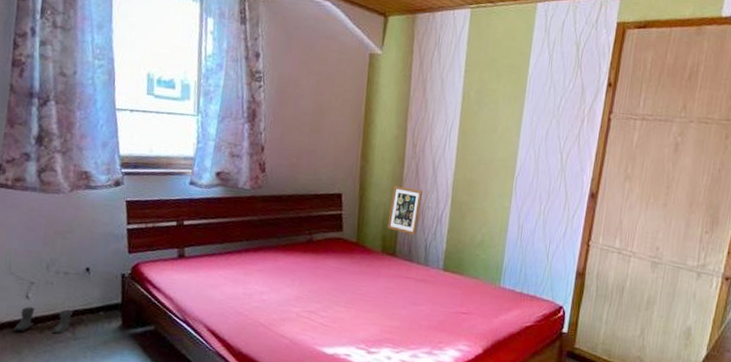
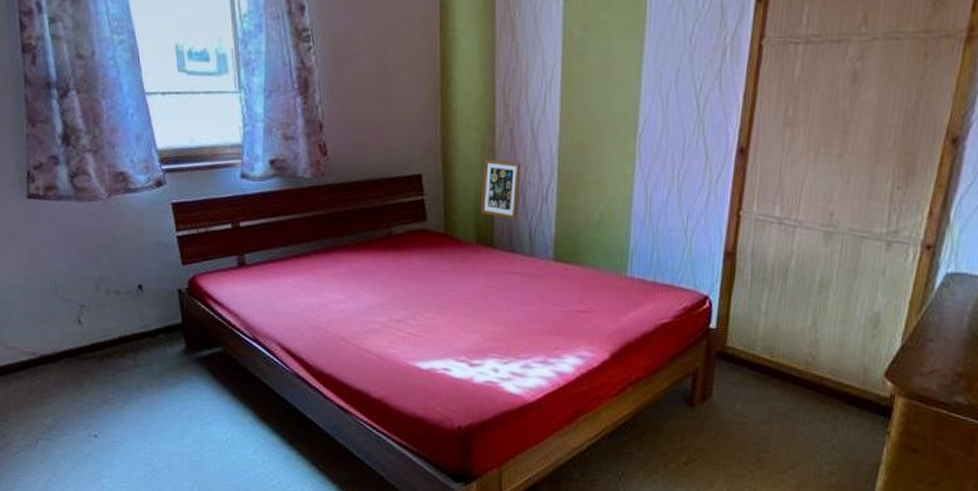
boots: present [13,307,73,335] -> none [71,333,131,362]

